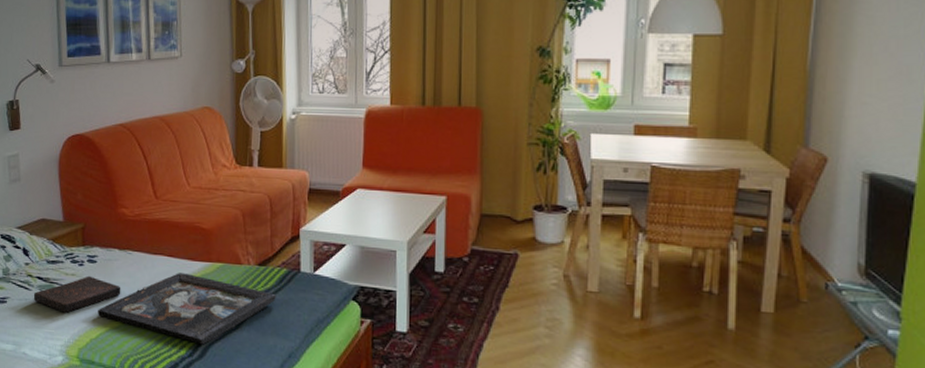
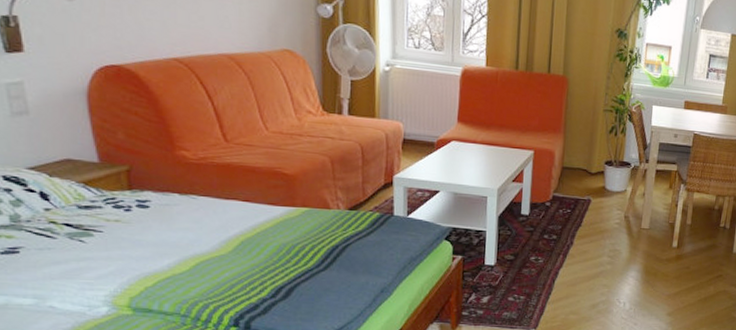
book: present [33,275,121,313] -> none [60,221,184,261]
framed painting: present [98,273,276,345] -> none [154,217,368,286]

